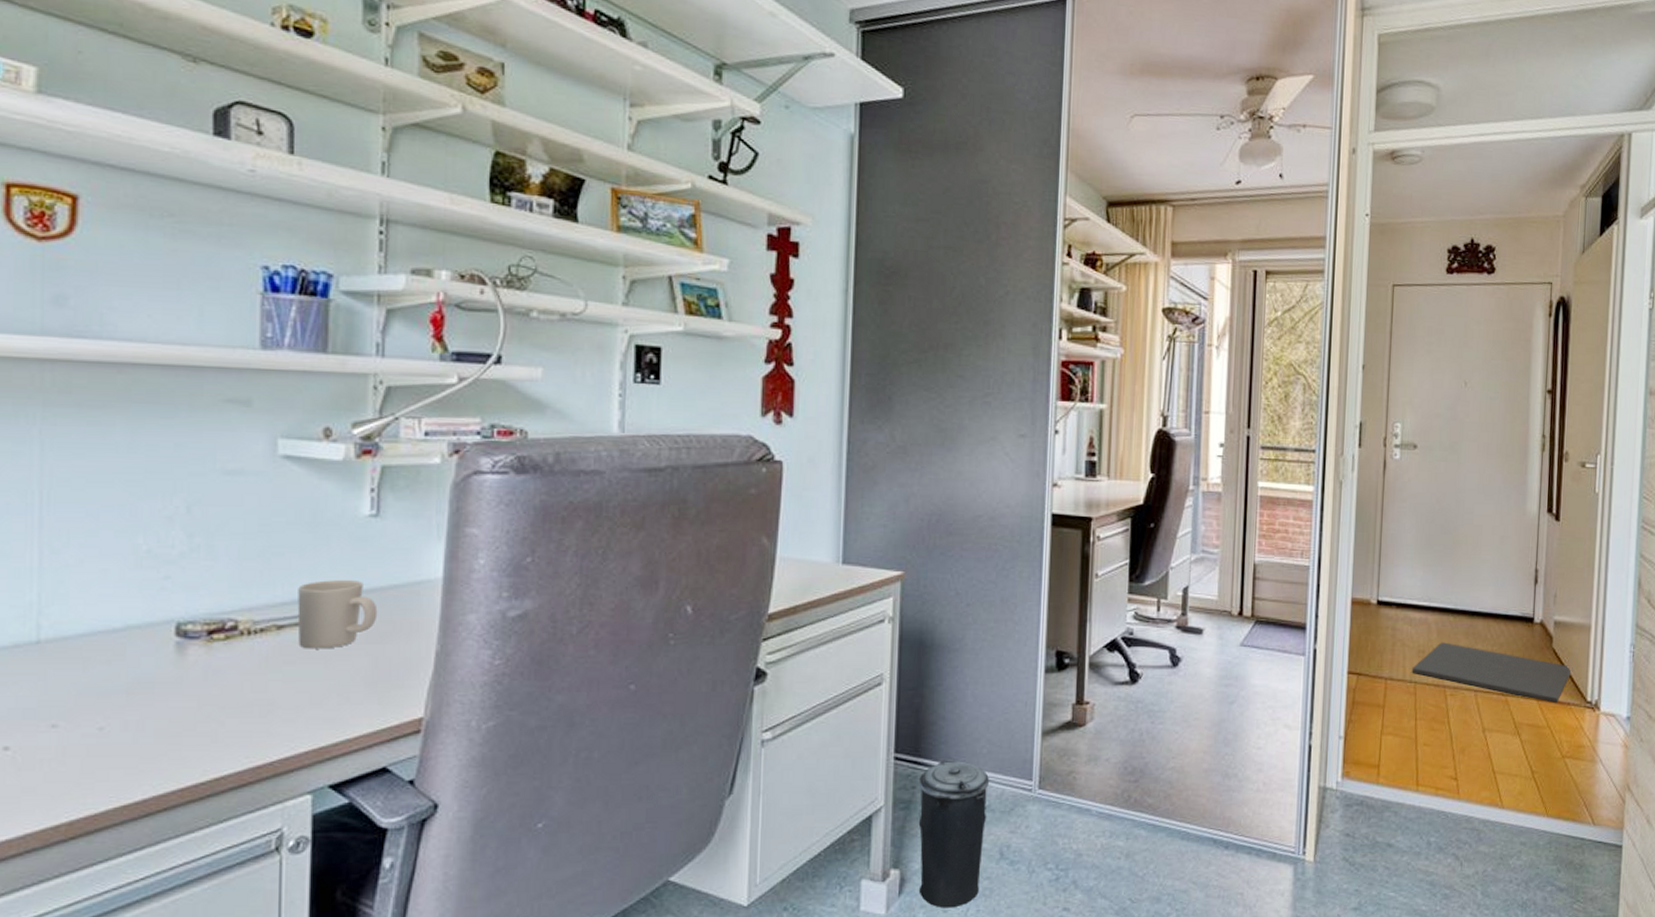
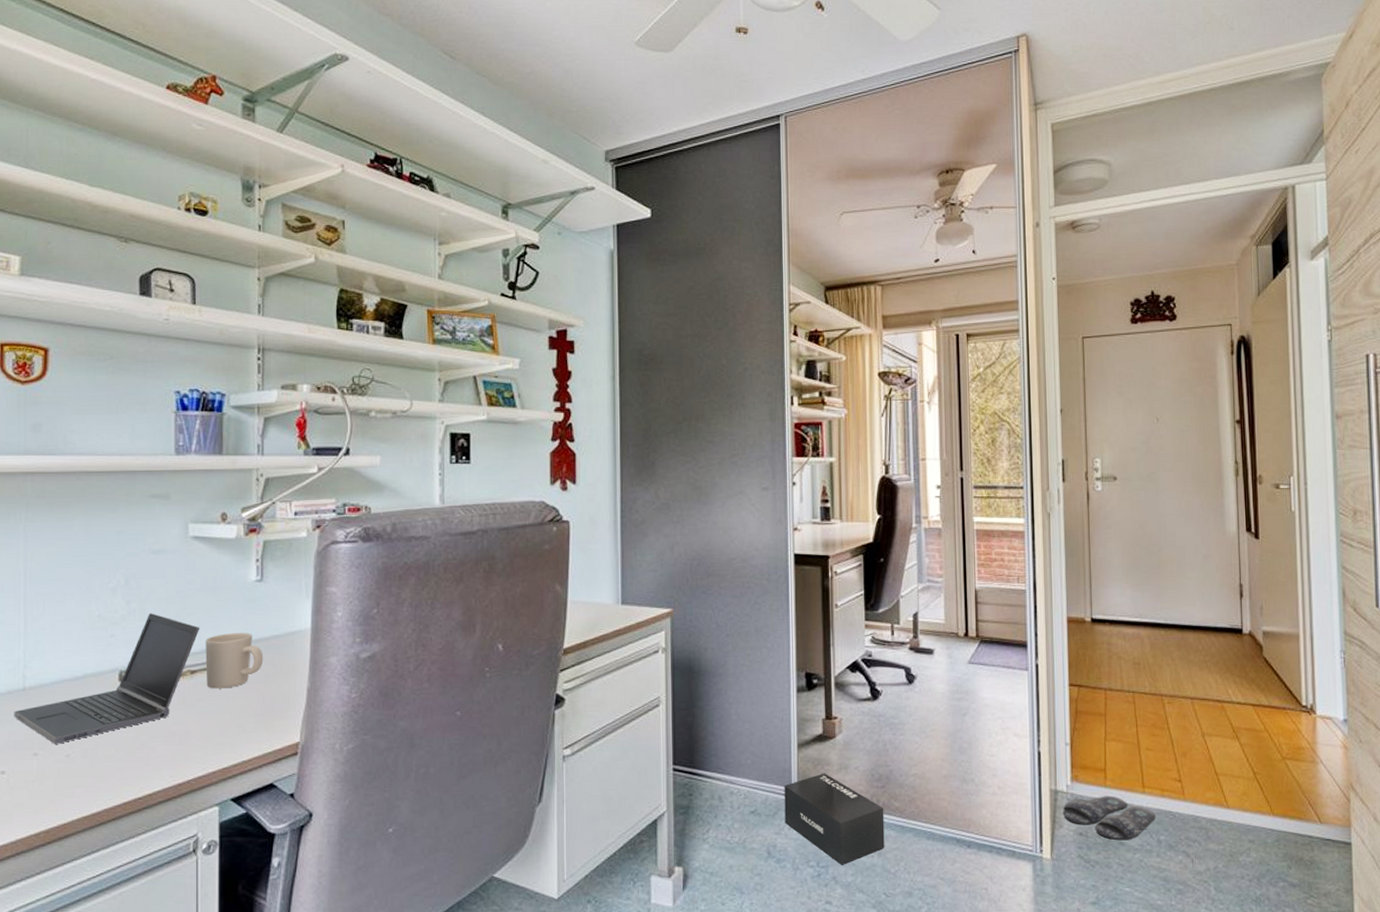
laptop computer: none [23,551,291,714] -> present [14,613,200,744]
trash bin: present [918,761,990,908] -> none [694,771,755,901]
box: none [1022,764,1136,868] -> present [784,773,885,865]
slippers: none [1331,794,1427,842] -> present [1063,796,1155,841]
doormat: present [1412,642,1572,704] -> none [1129,654,1284,709]

